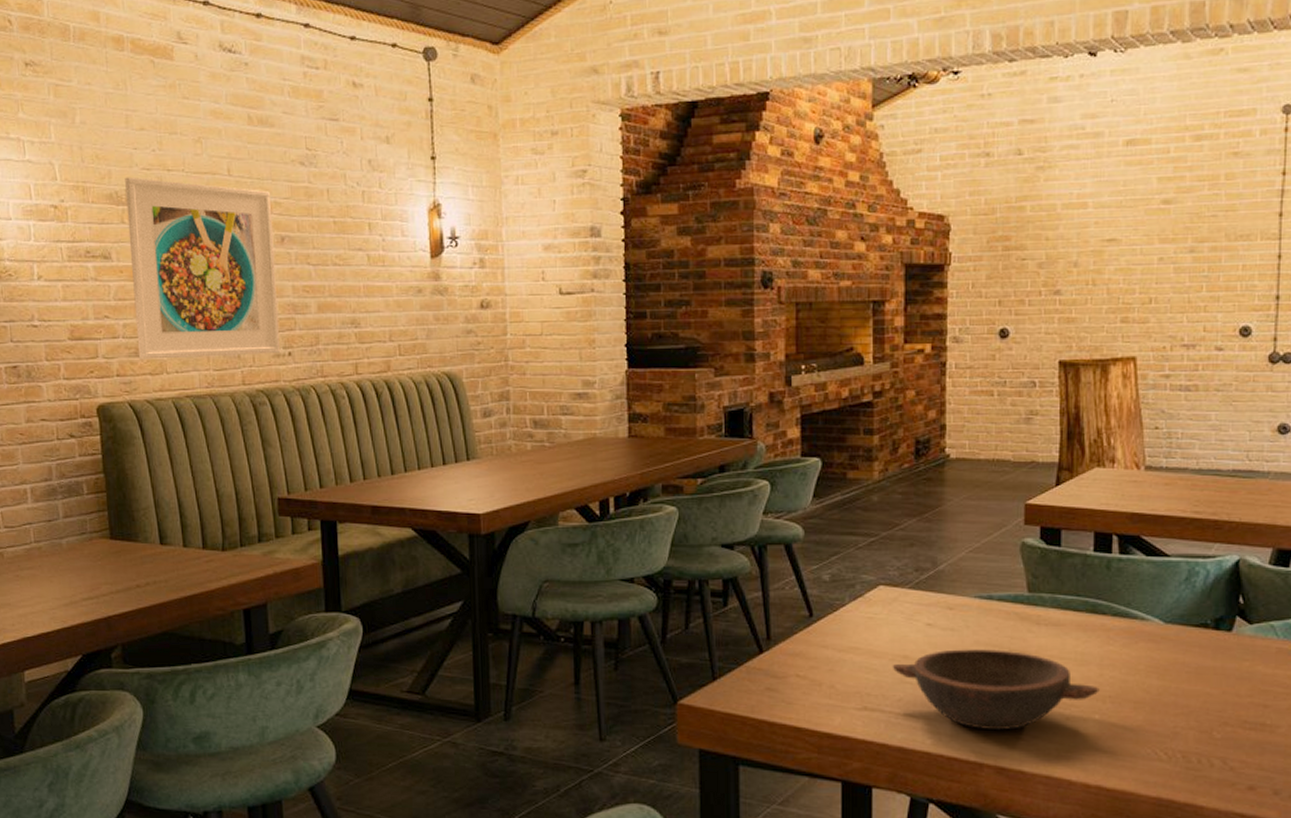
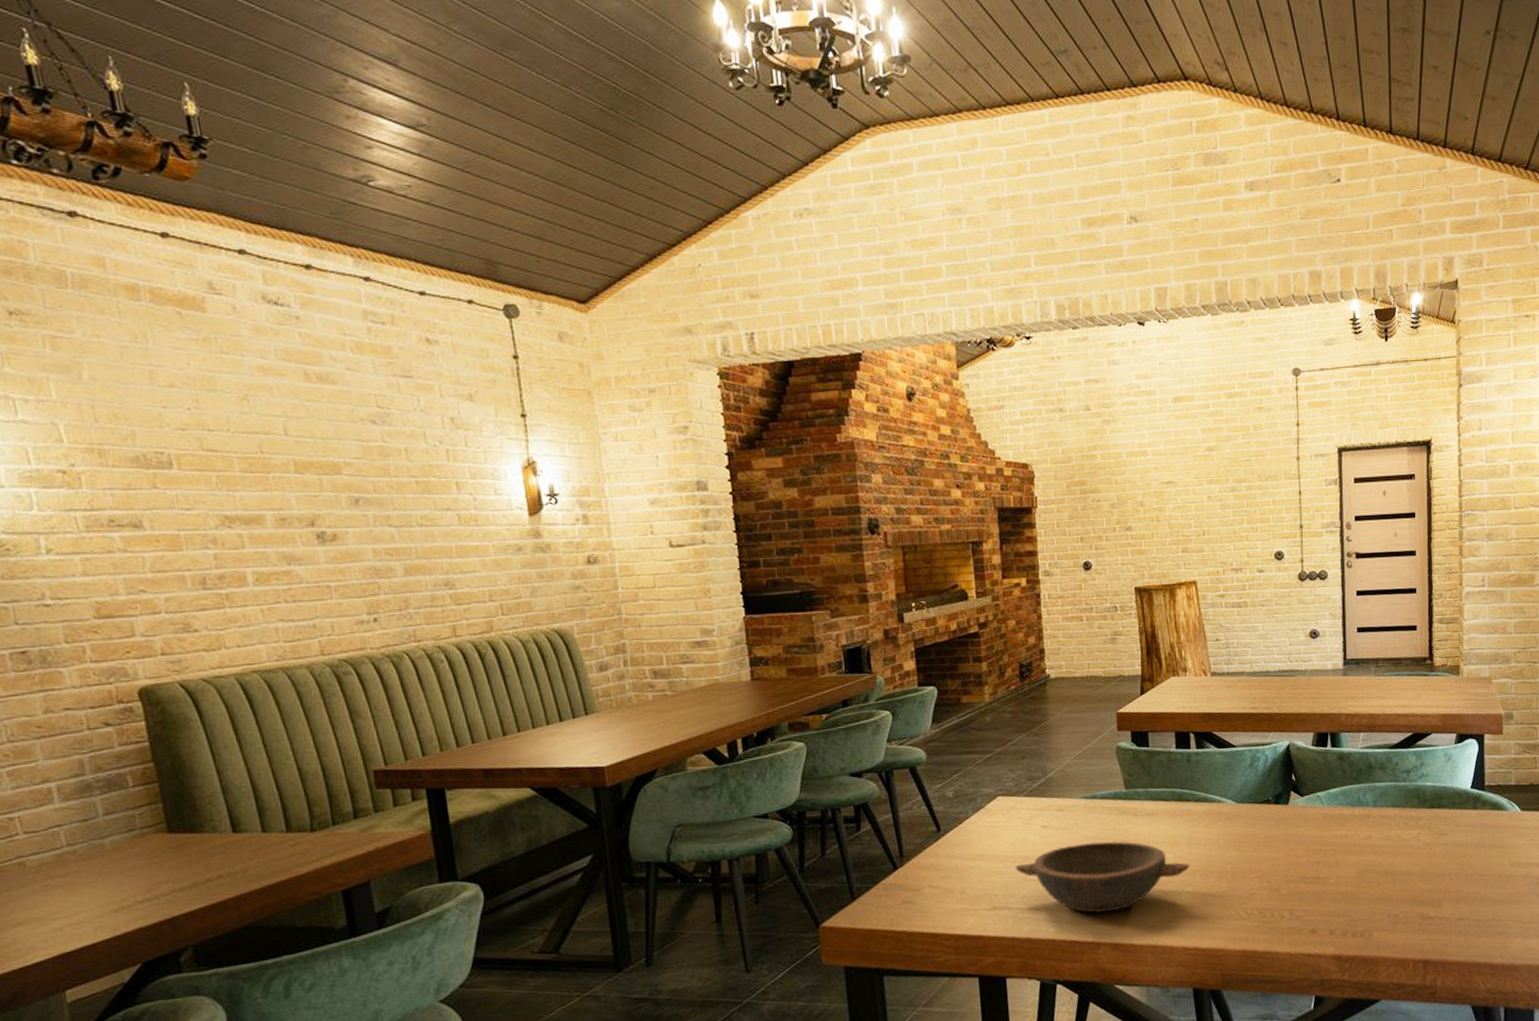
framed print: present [125,177,281,360] -> none [154,437,365,635]

